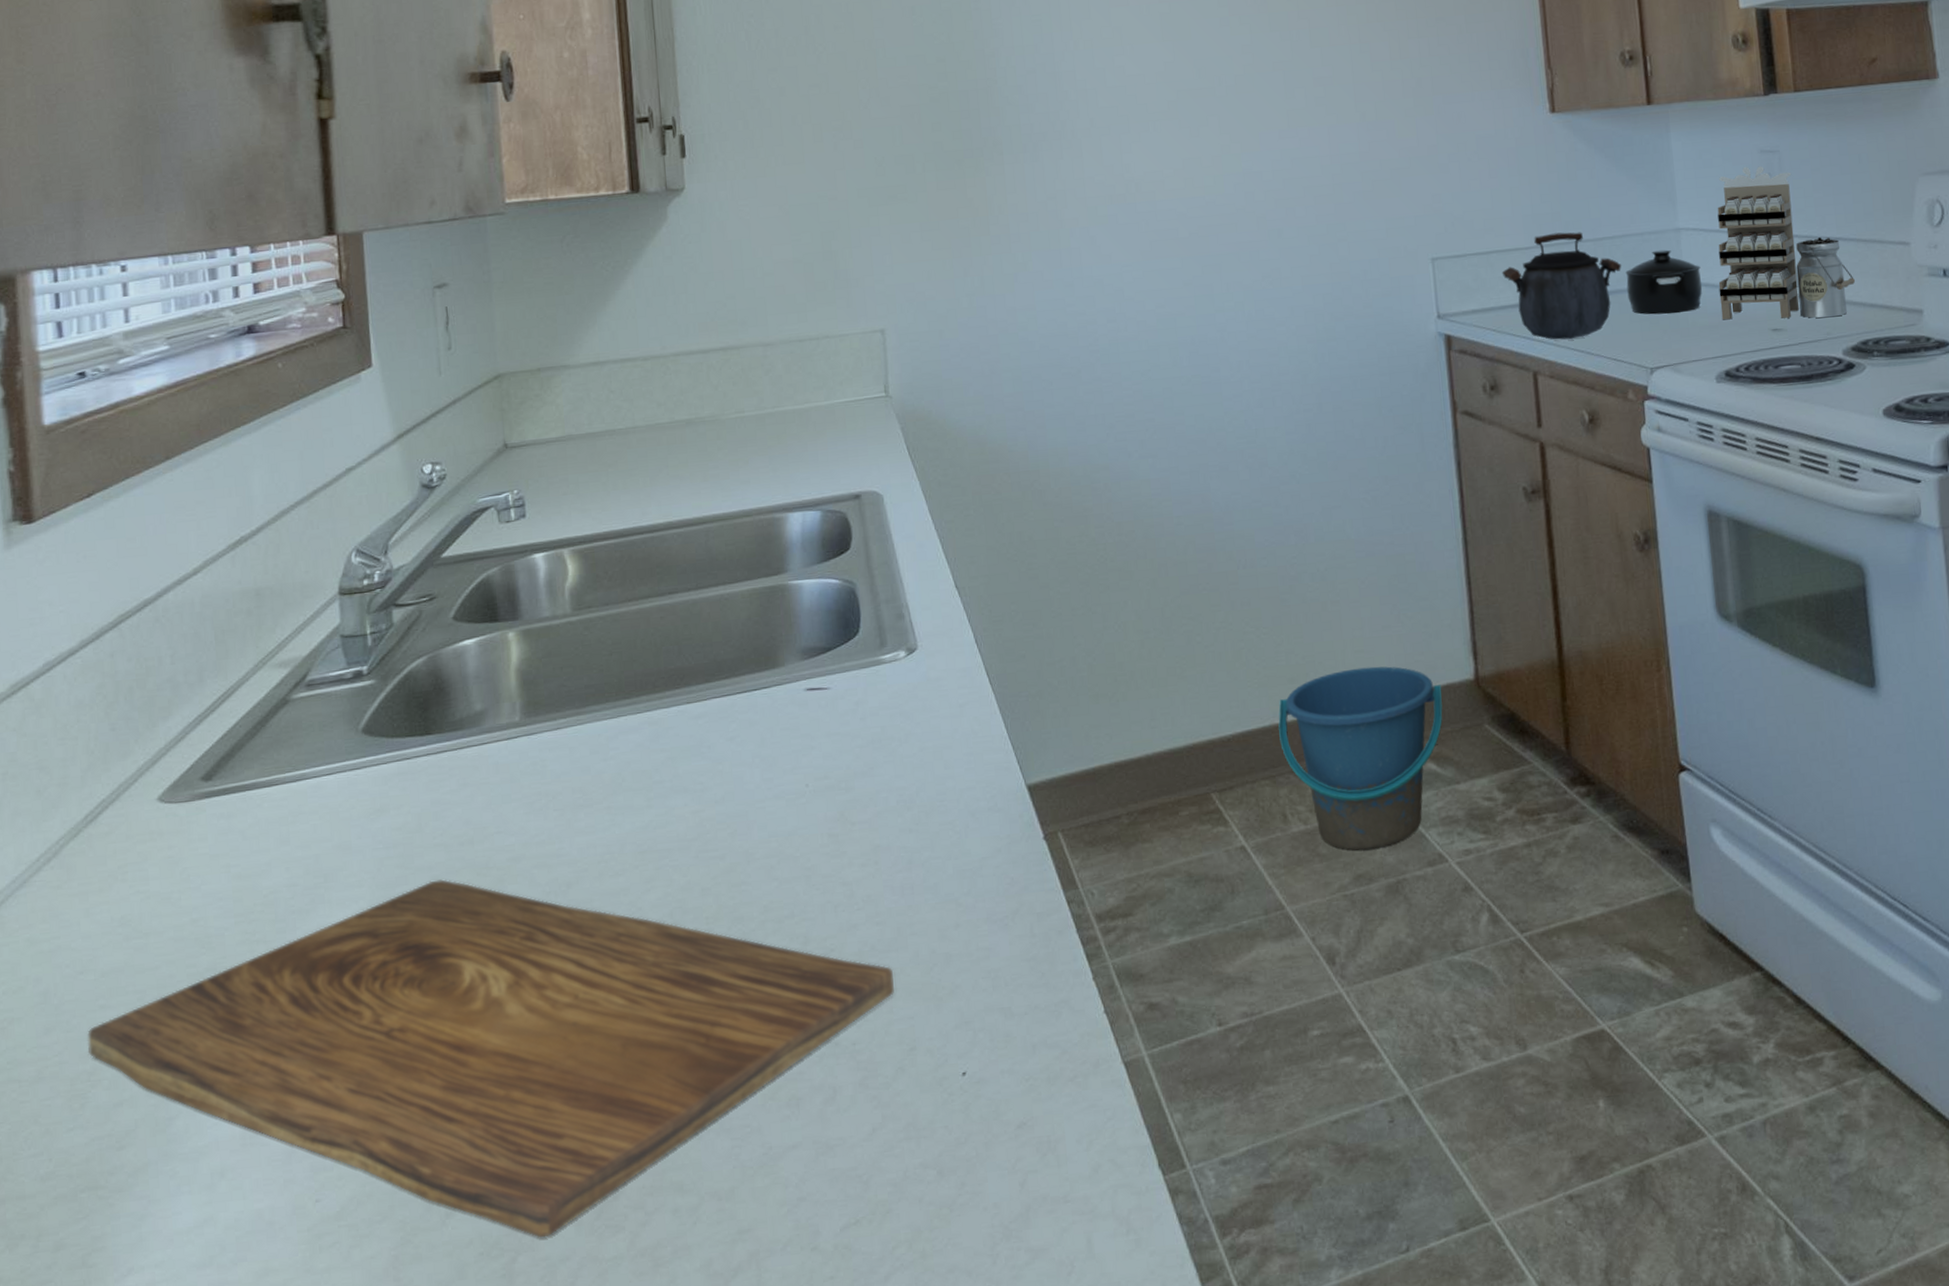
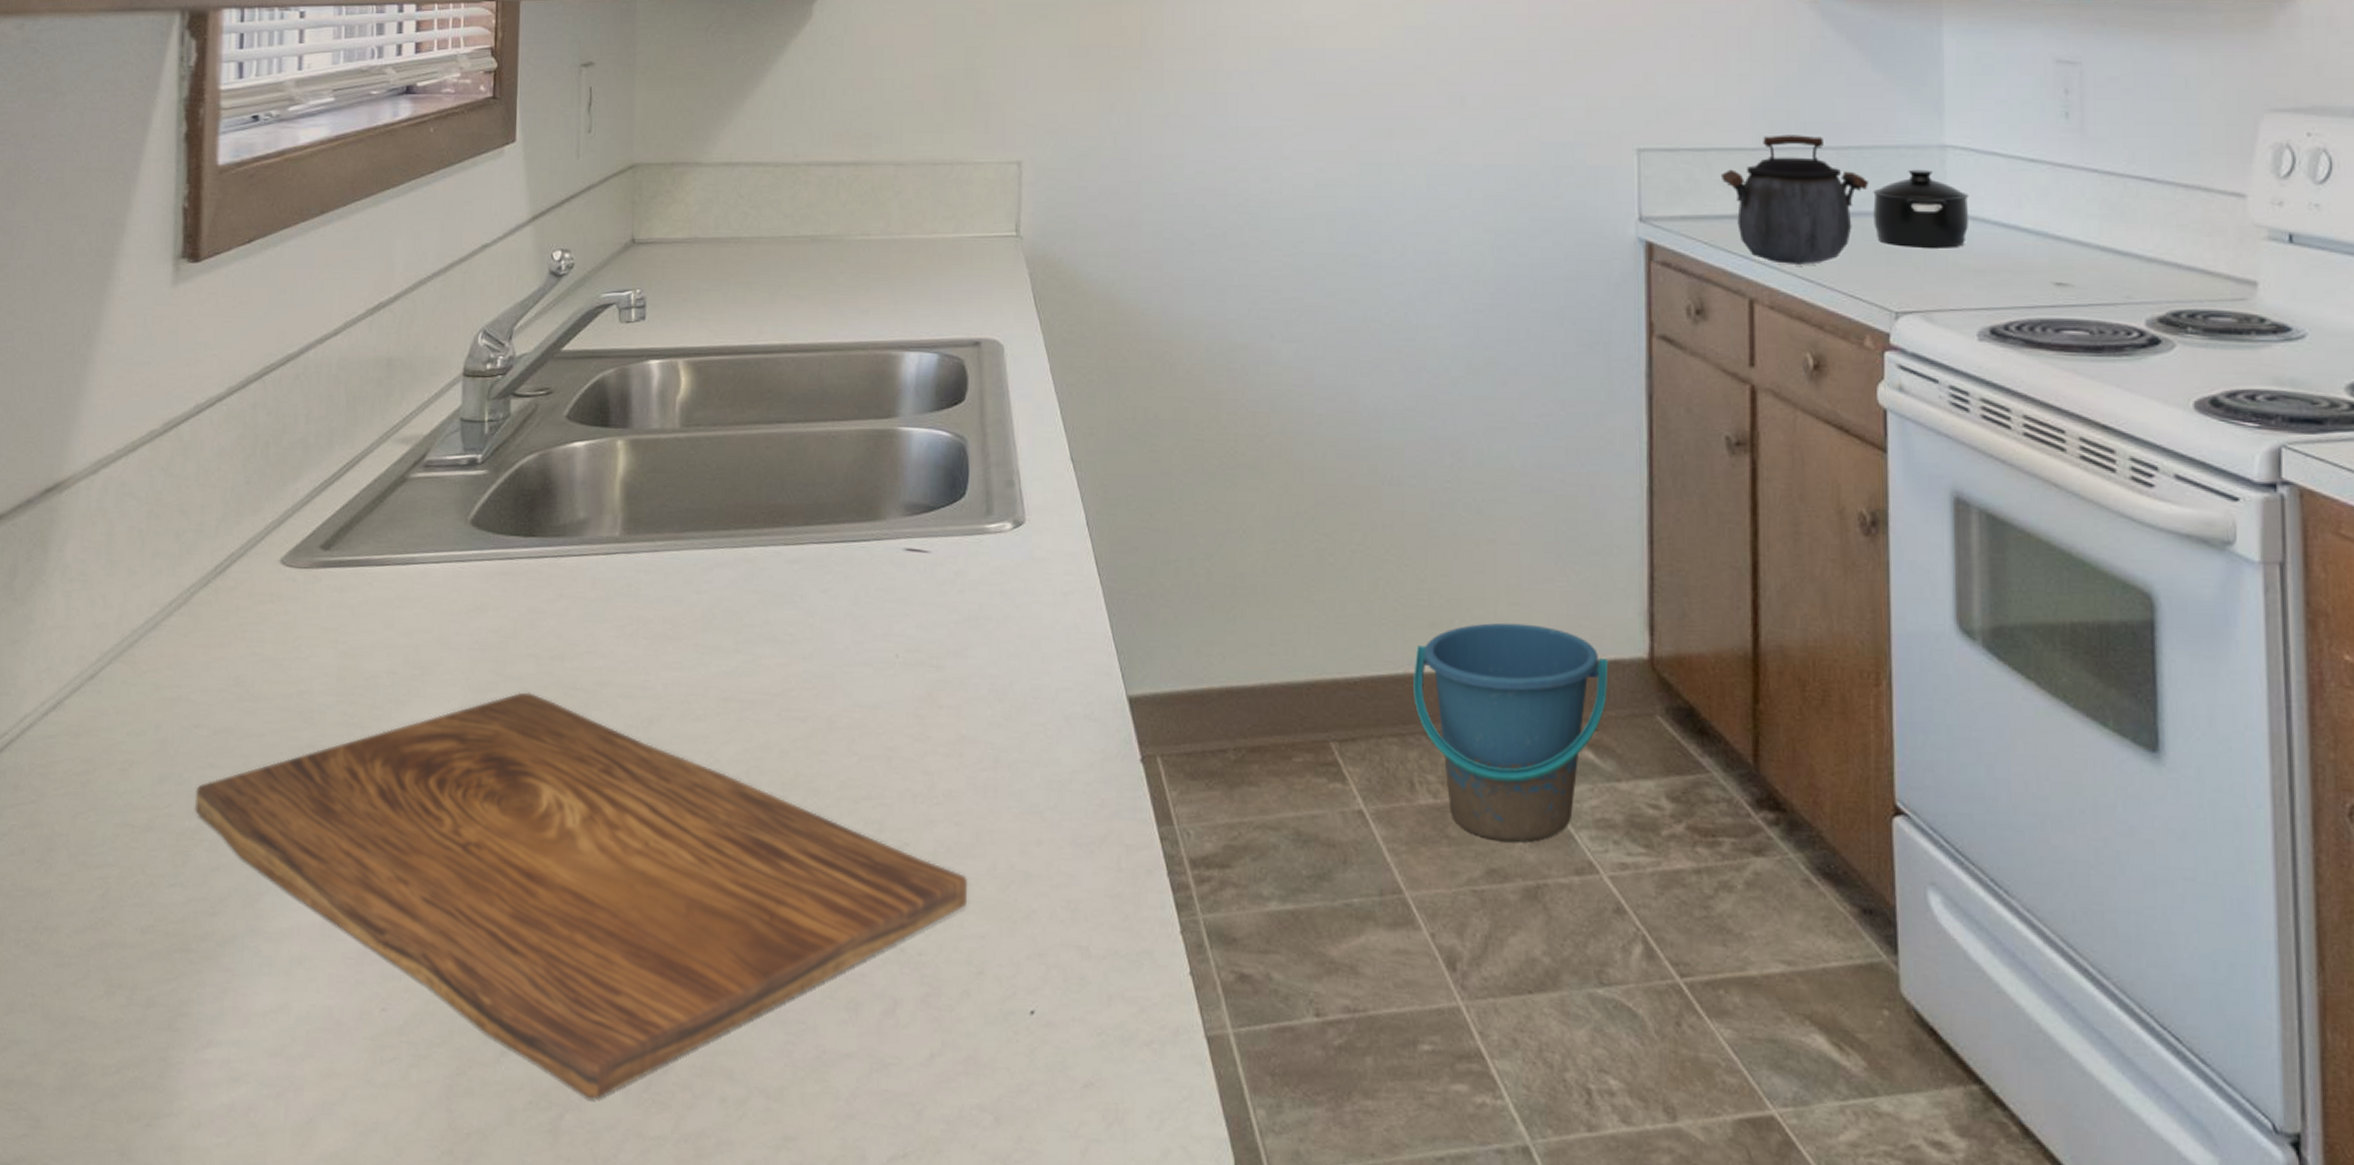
spice rack: present [1717,166,1855,320] -> none [1990,79,2169,277]

